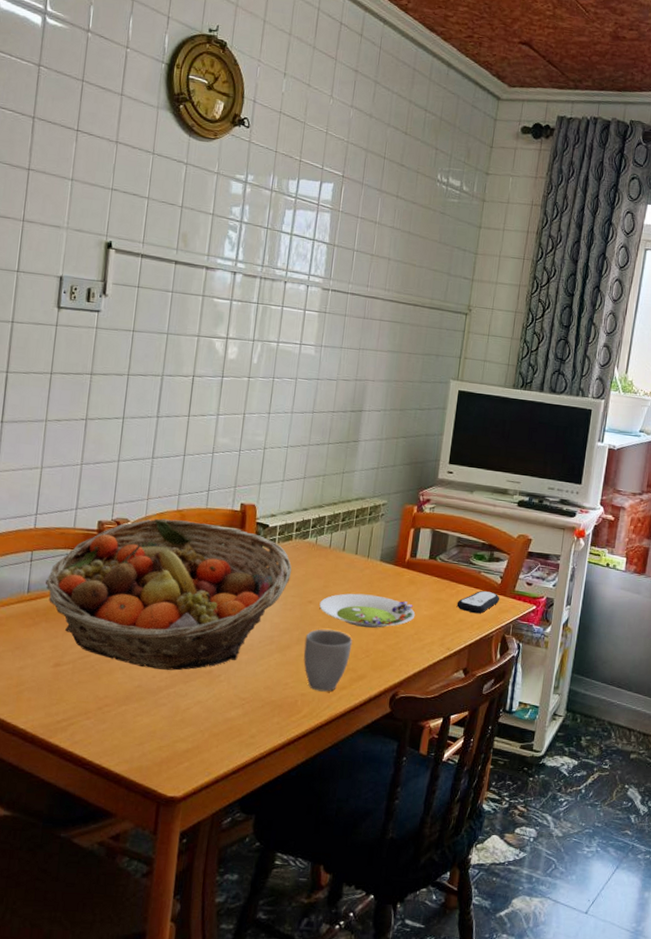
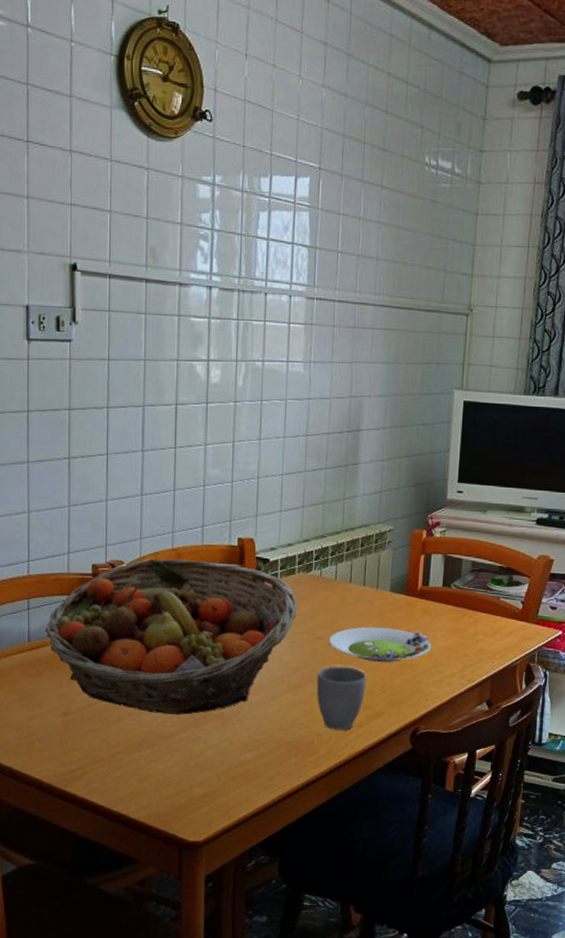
remote control: present [456,590,500,614] -> none [475,617,523,643]

